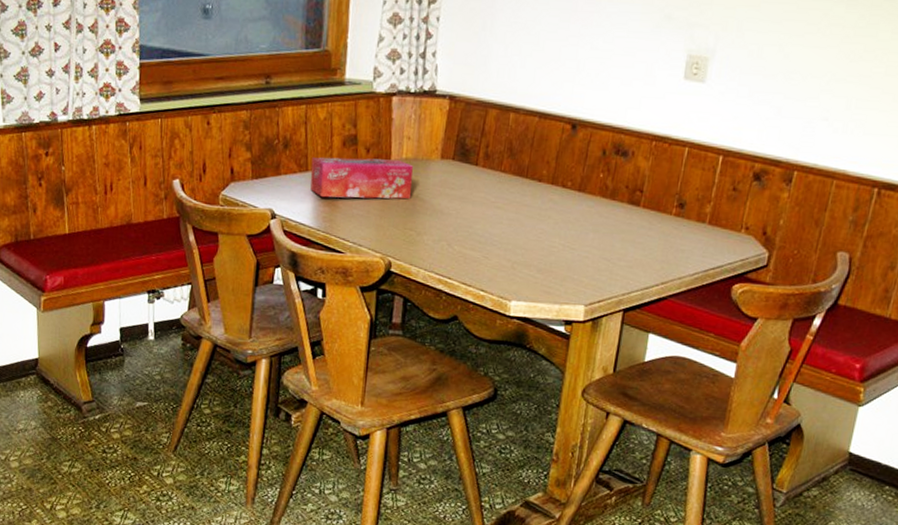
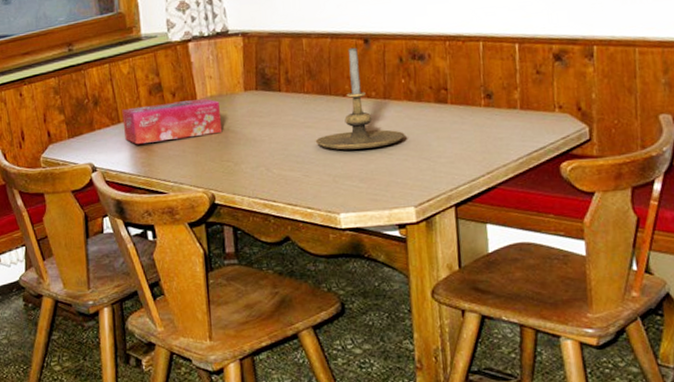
candle holder: none [501,131,591,240] -> present [315,47,405,150]

